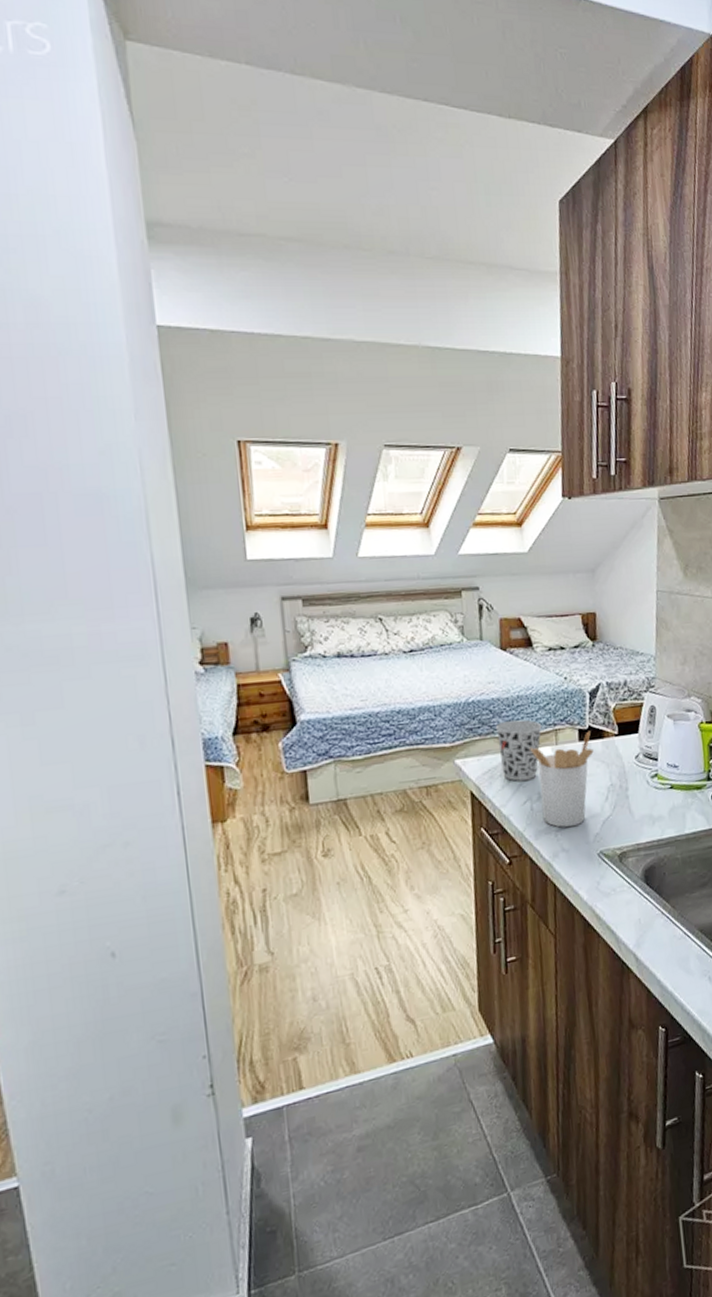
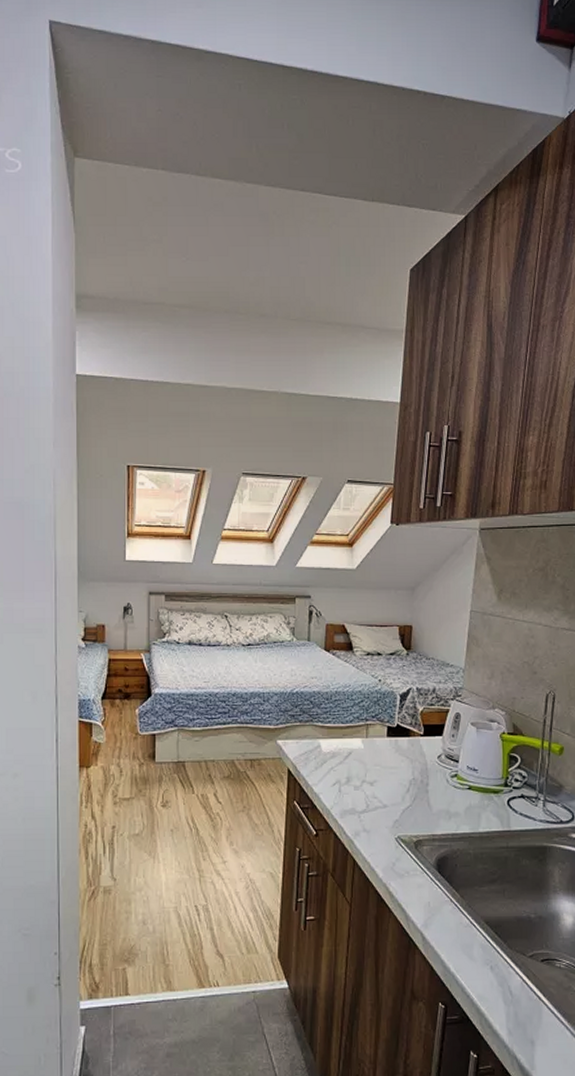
cup: present [495,719,542,781] -> none [314,711,355,765]
utensil holder: present [530,731,594,828] -> none [343,729,400,811]

